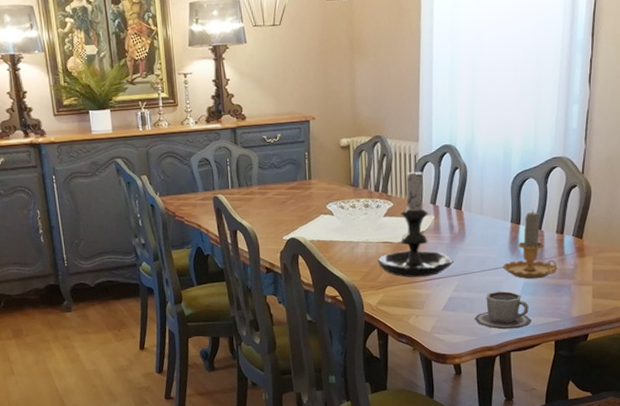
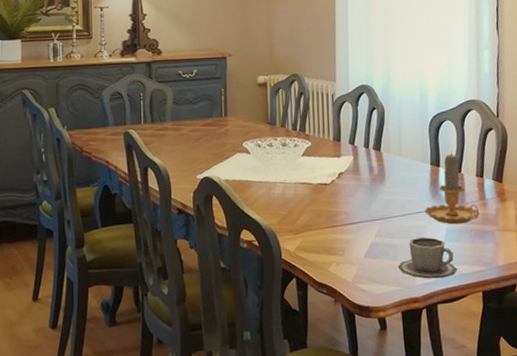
candle holder: present [377,165,454,278] -> none [295,104,375,222]

